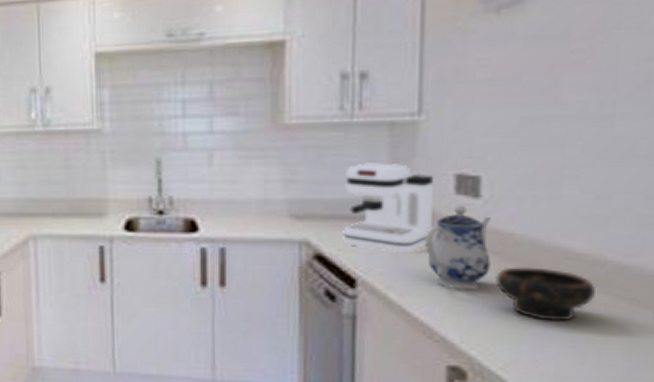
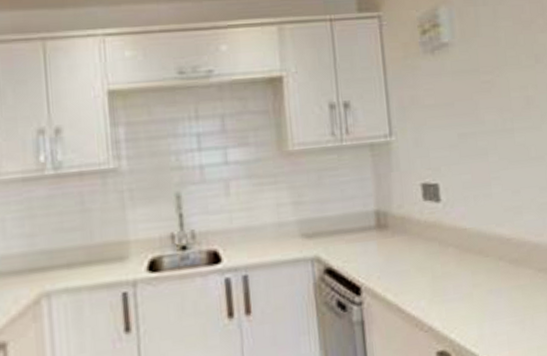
coffee maker: present [343,163,434,254] -> none [342,179,411,257]
teapot: present [424,204,491,290] -> none [406,209,455,283]
bowl: present [495,267,595,322] -> none [459,253,523,298]

